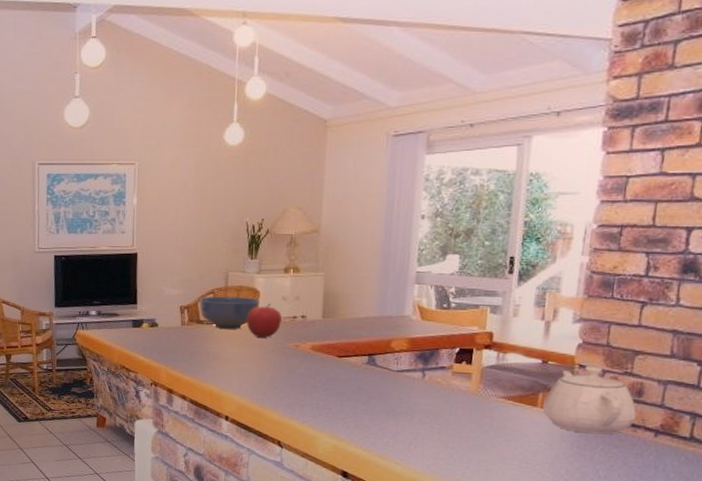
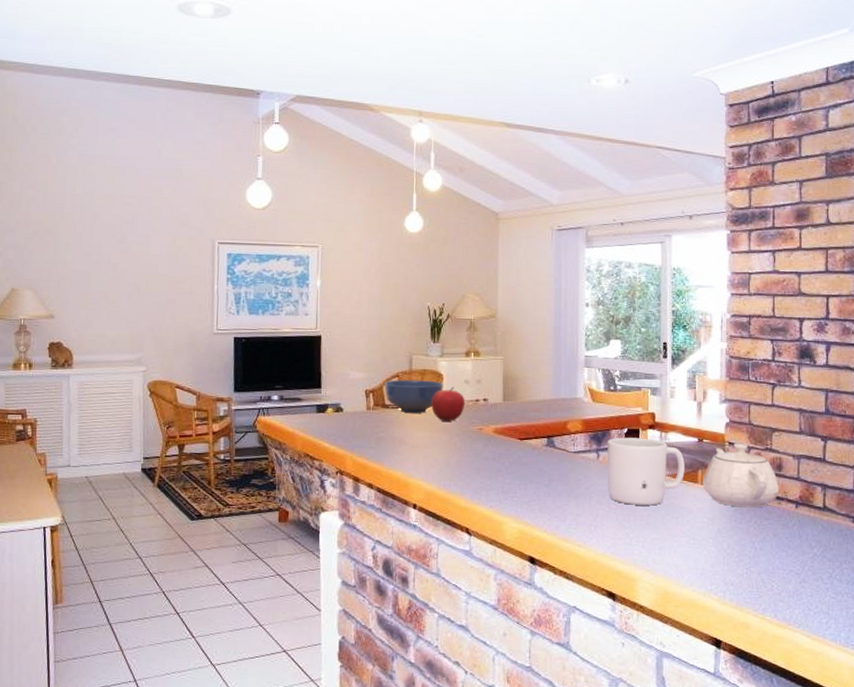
mug: none [432,357,524,428] -> present [607,437,685,506]

